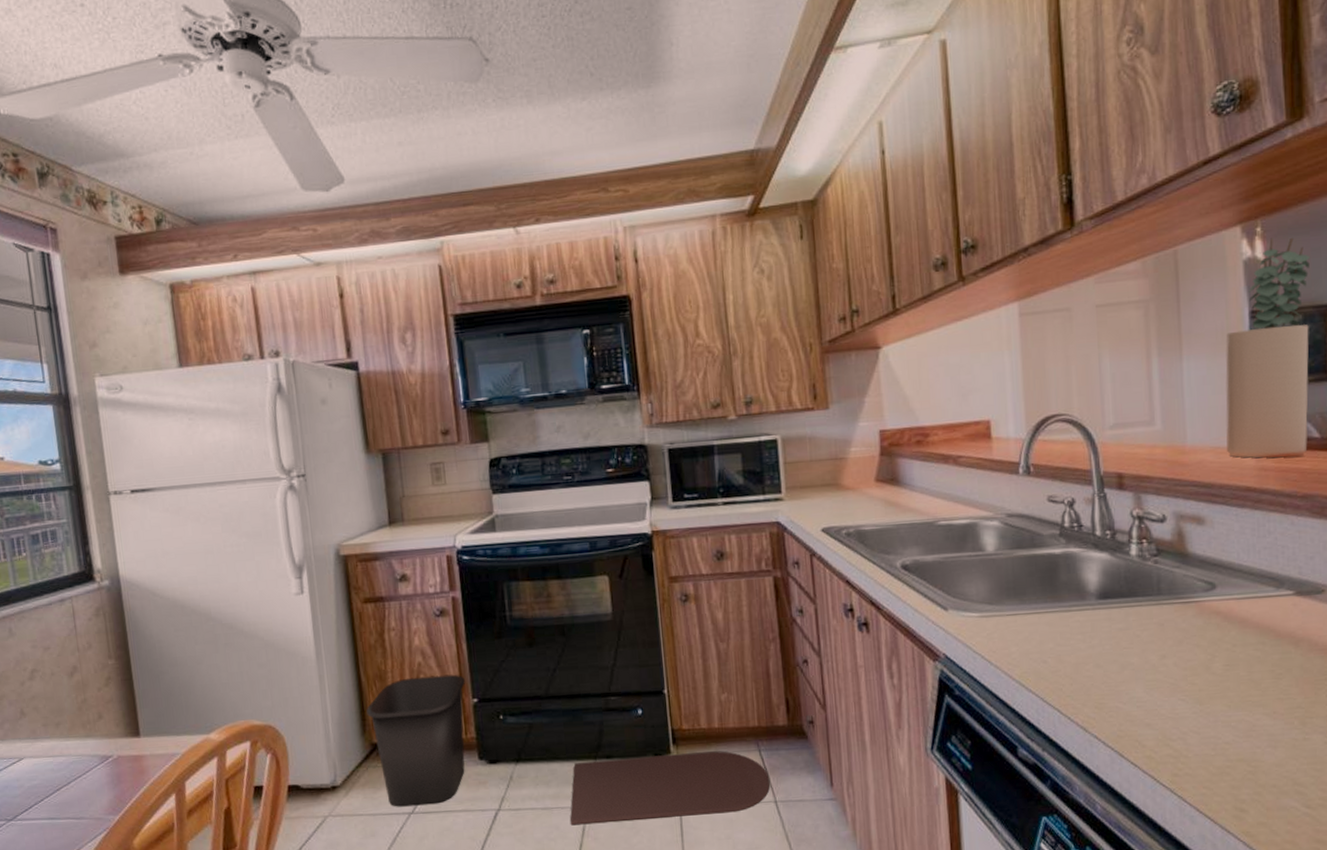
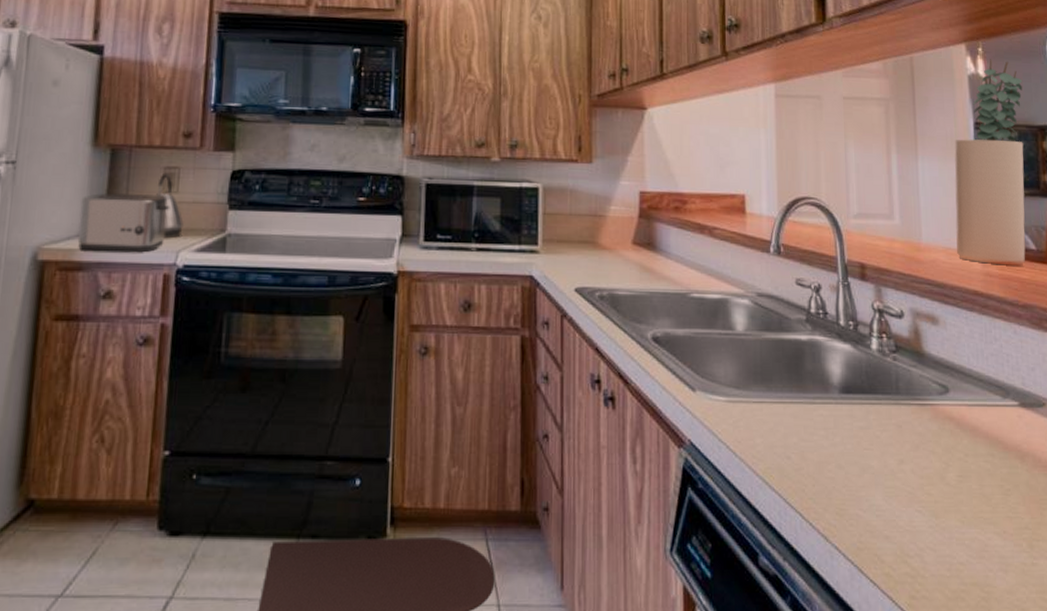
toaster: none [365,488,442,544] -> present [77,193,170,253]
waste bin: present [366,674,465,807] -> none [29,418,159,587]
kettle: none [427,468,457,526] -> present [156,172,185,239]

